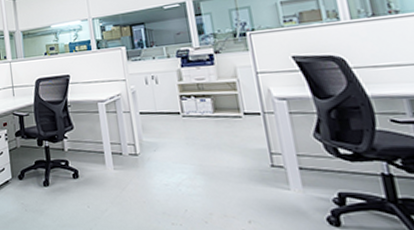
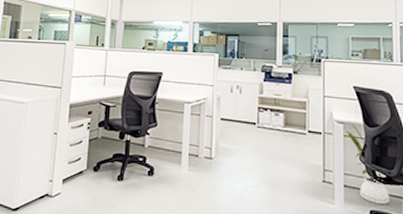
house plant: none [290,97,362,185] -> present [345,122,389,204]

